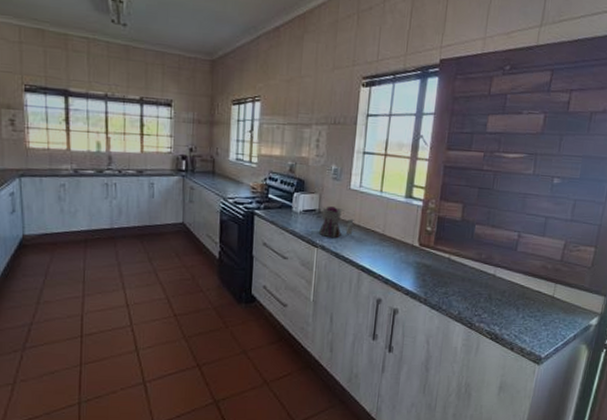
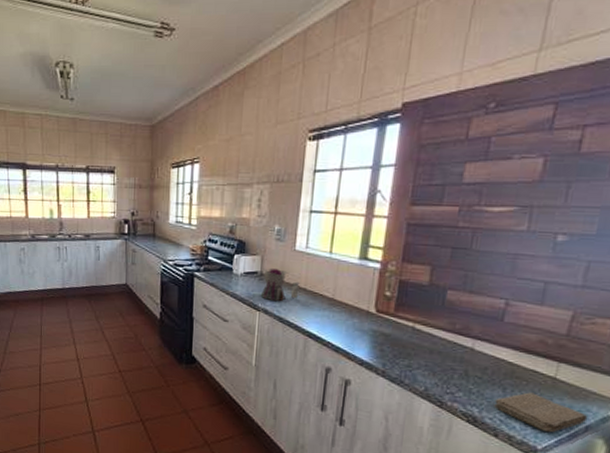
washcloth: none [510,310,576,342] -> present [494,392,588,432]

